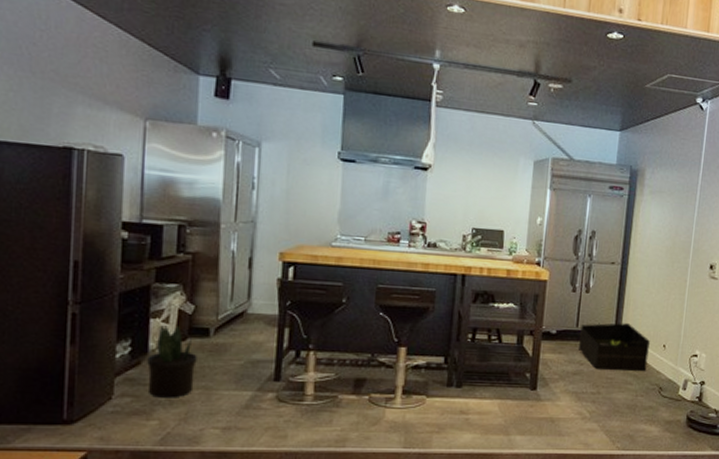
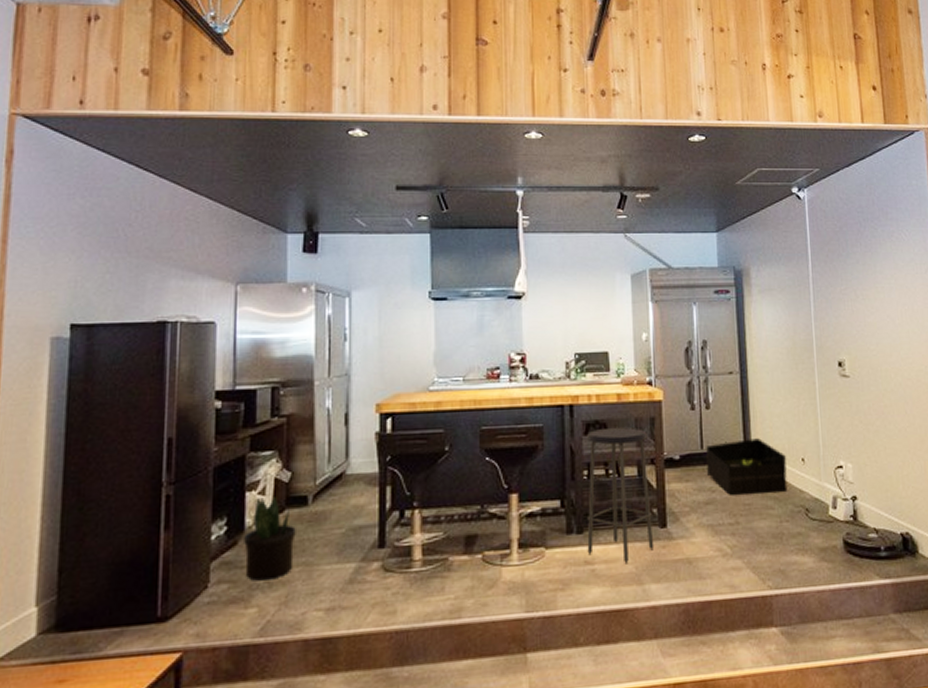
bar stool: none [463,299,530,417] -> present [586,427,654,564]

